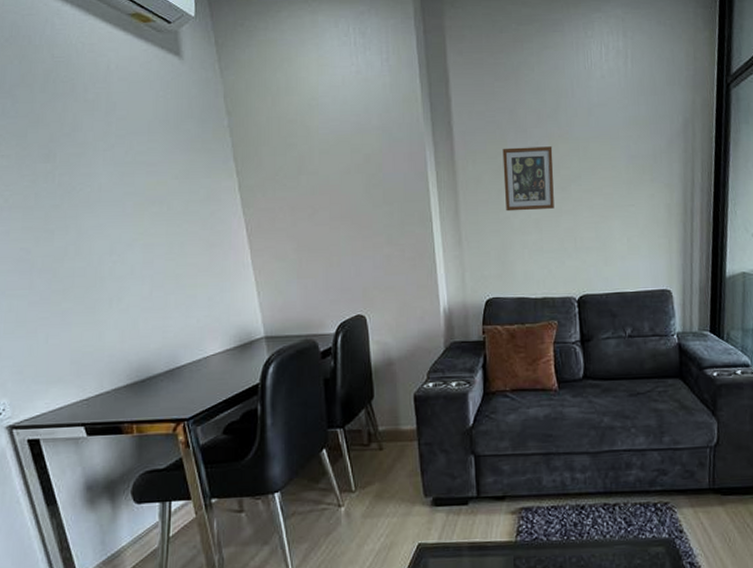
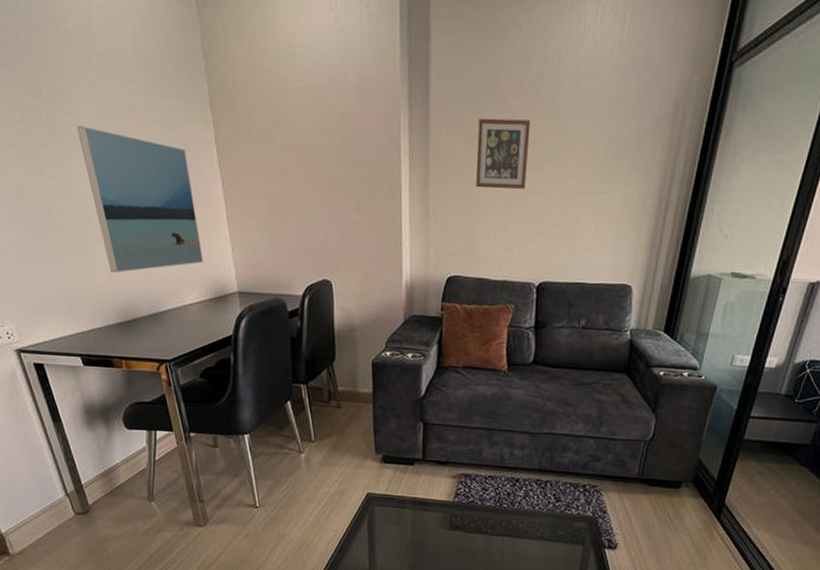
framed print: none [92,186,227,330] -> present [77,126,204,273]

